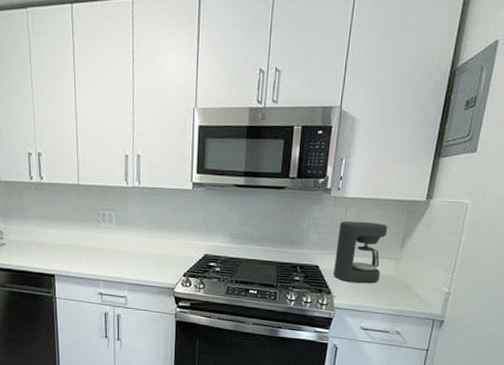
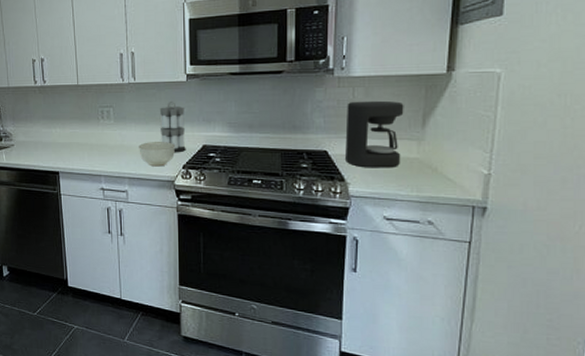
bowl: none [140,248,178,274] -> present [139,142,176,167]
spice rack: none [163,208,188,261] -> present [159,100,186,153]

